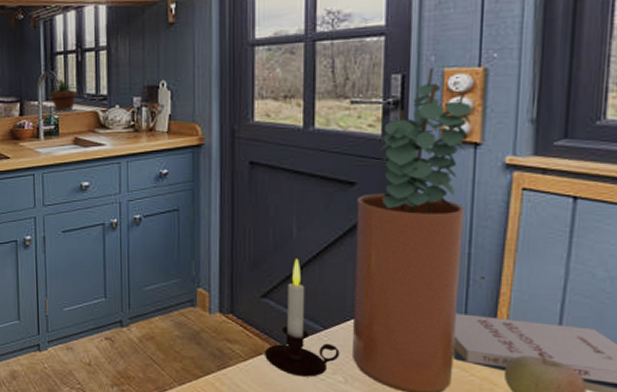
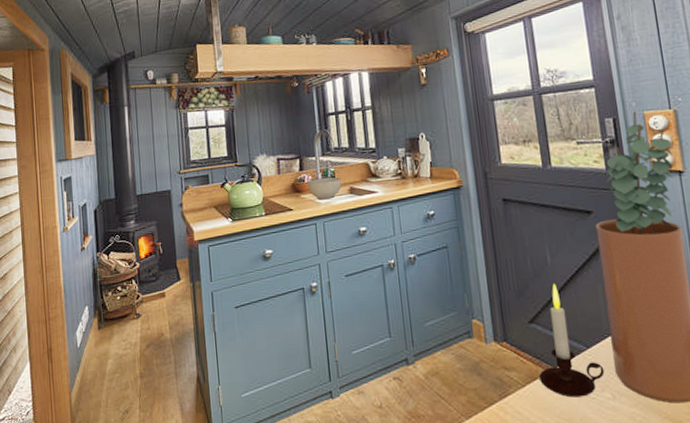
bowl: none [27,124,66,149] -> present [307,177,342,200]
potted plant: present [47,77,79,112] -> none [323,134,351,165]

